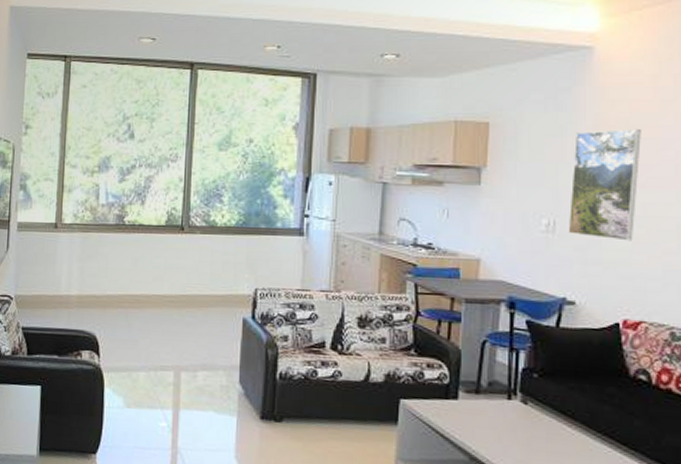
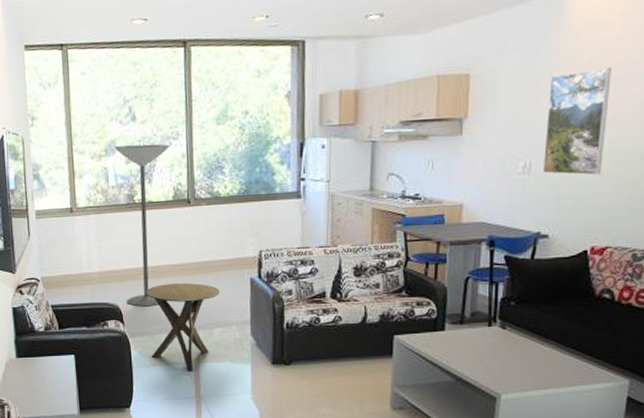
floor lamp: none [105,162,168,339] -> present [114,144,170,307]
side table: none [126,315,208,418] -> present [145,282,220,371]

